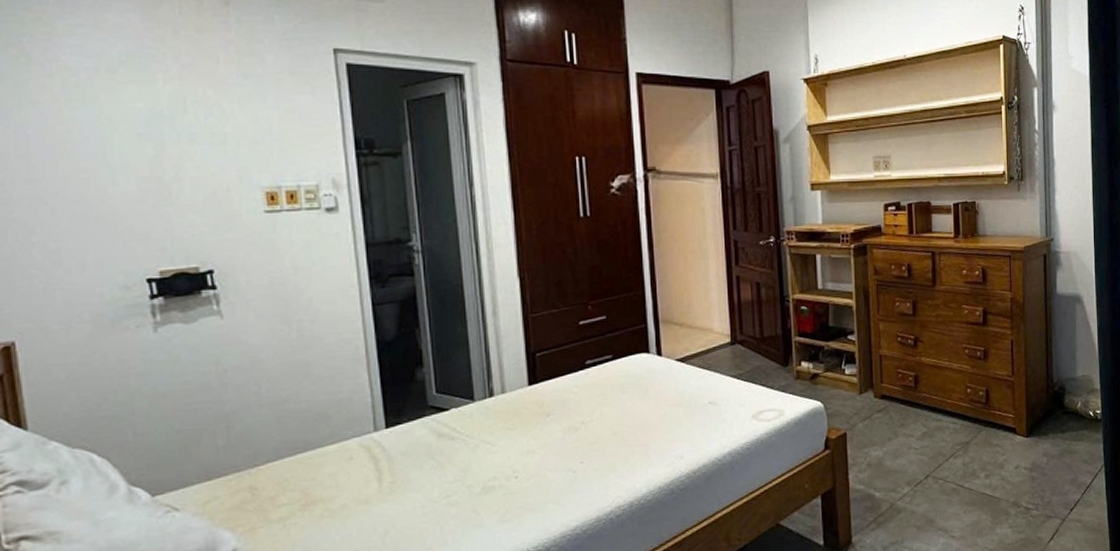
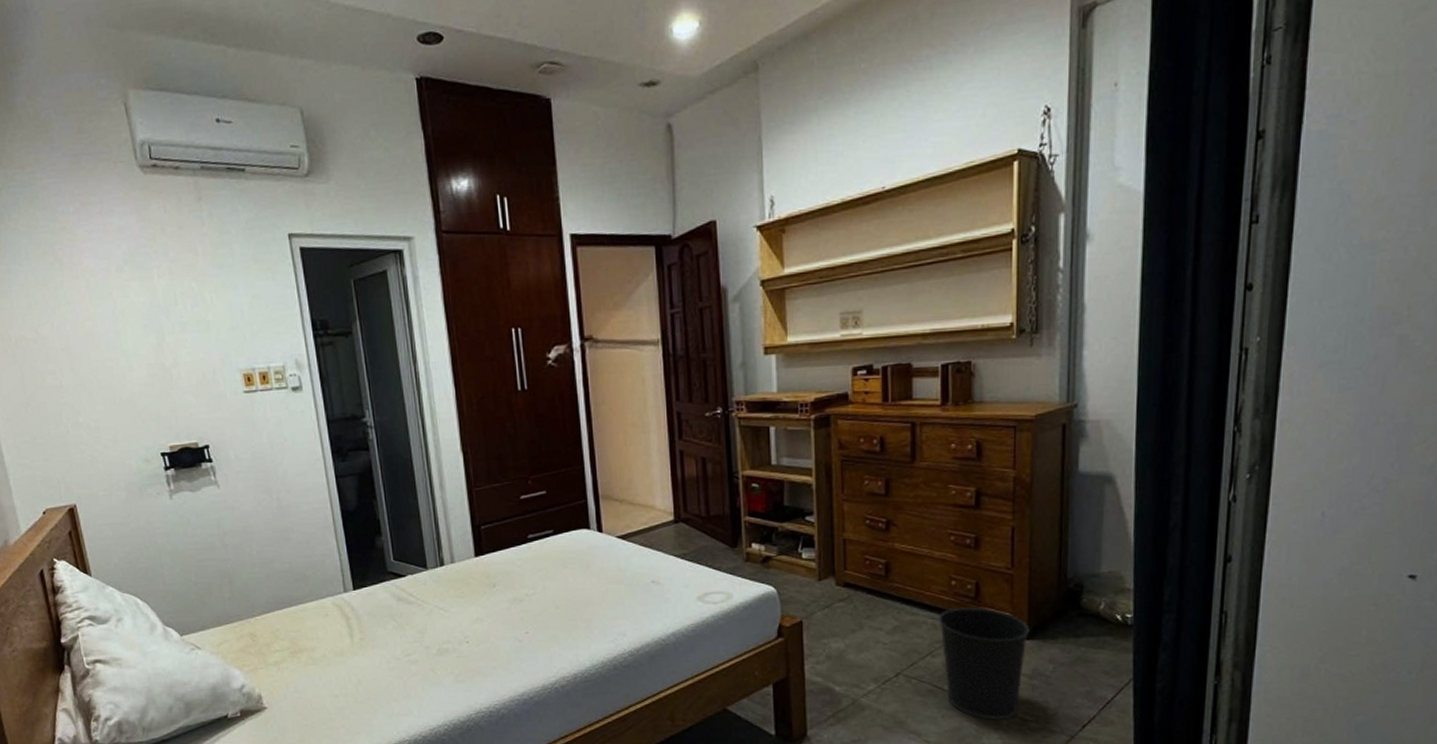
wastebasket: none [958,411,1028,512] -> present [938,607,1030,721]

